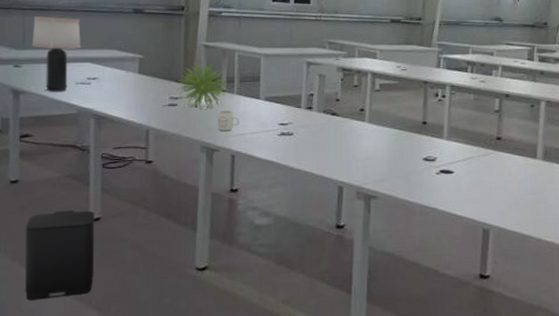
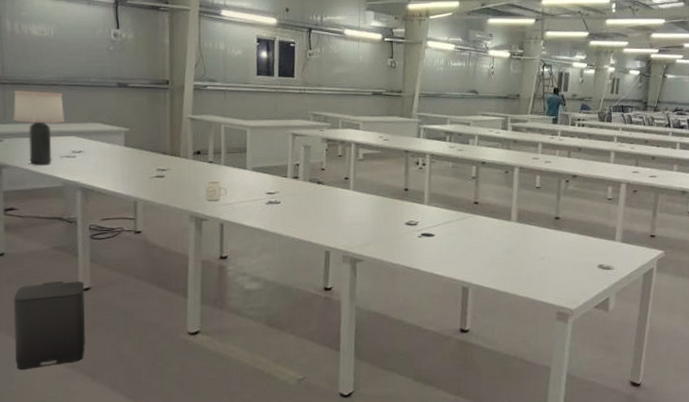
plant: present [176,62,228,110] -> none [163,134,215,181]

